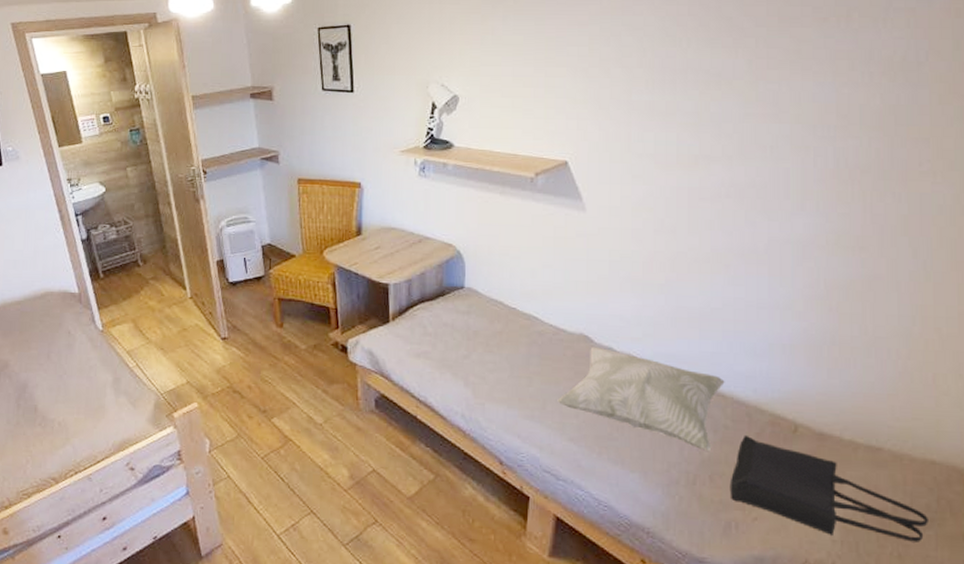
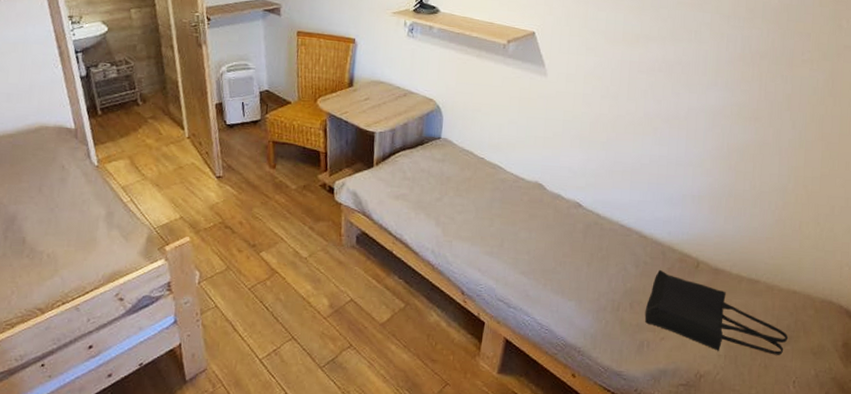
decorative pillow: present [557,346,725,451] -> none [513,193,647,283]

